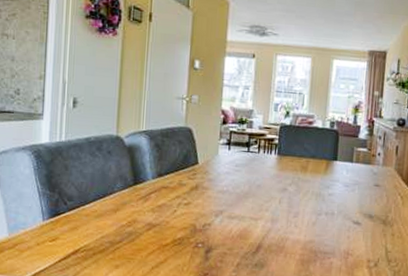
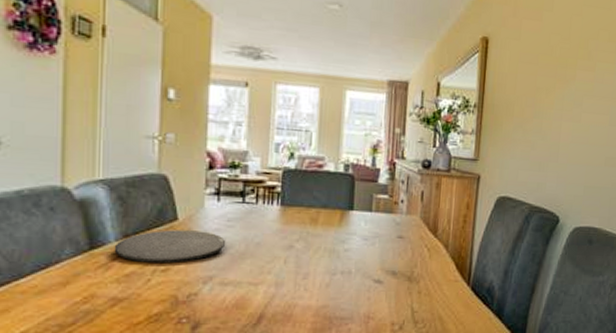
plate: none [151,171,234,198] -> present [114,229,226,264]

